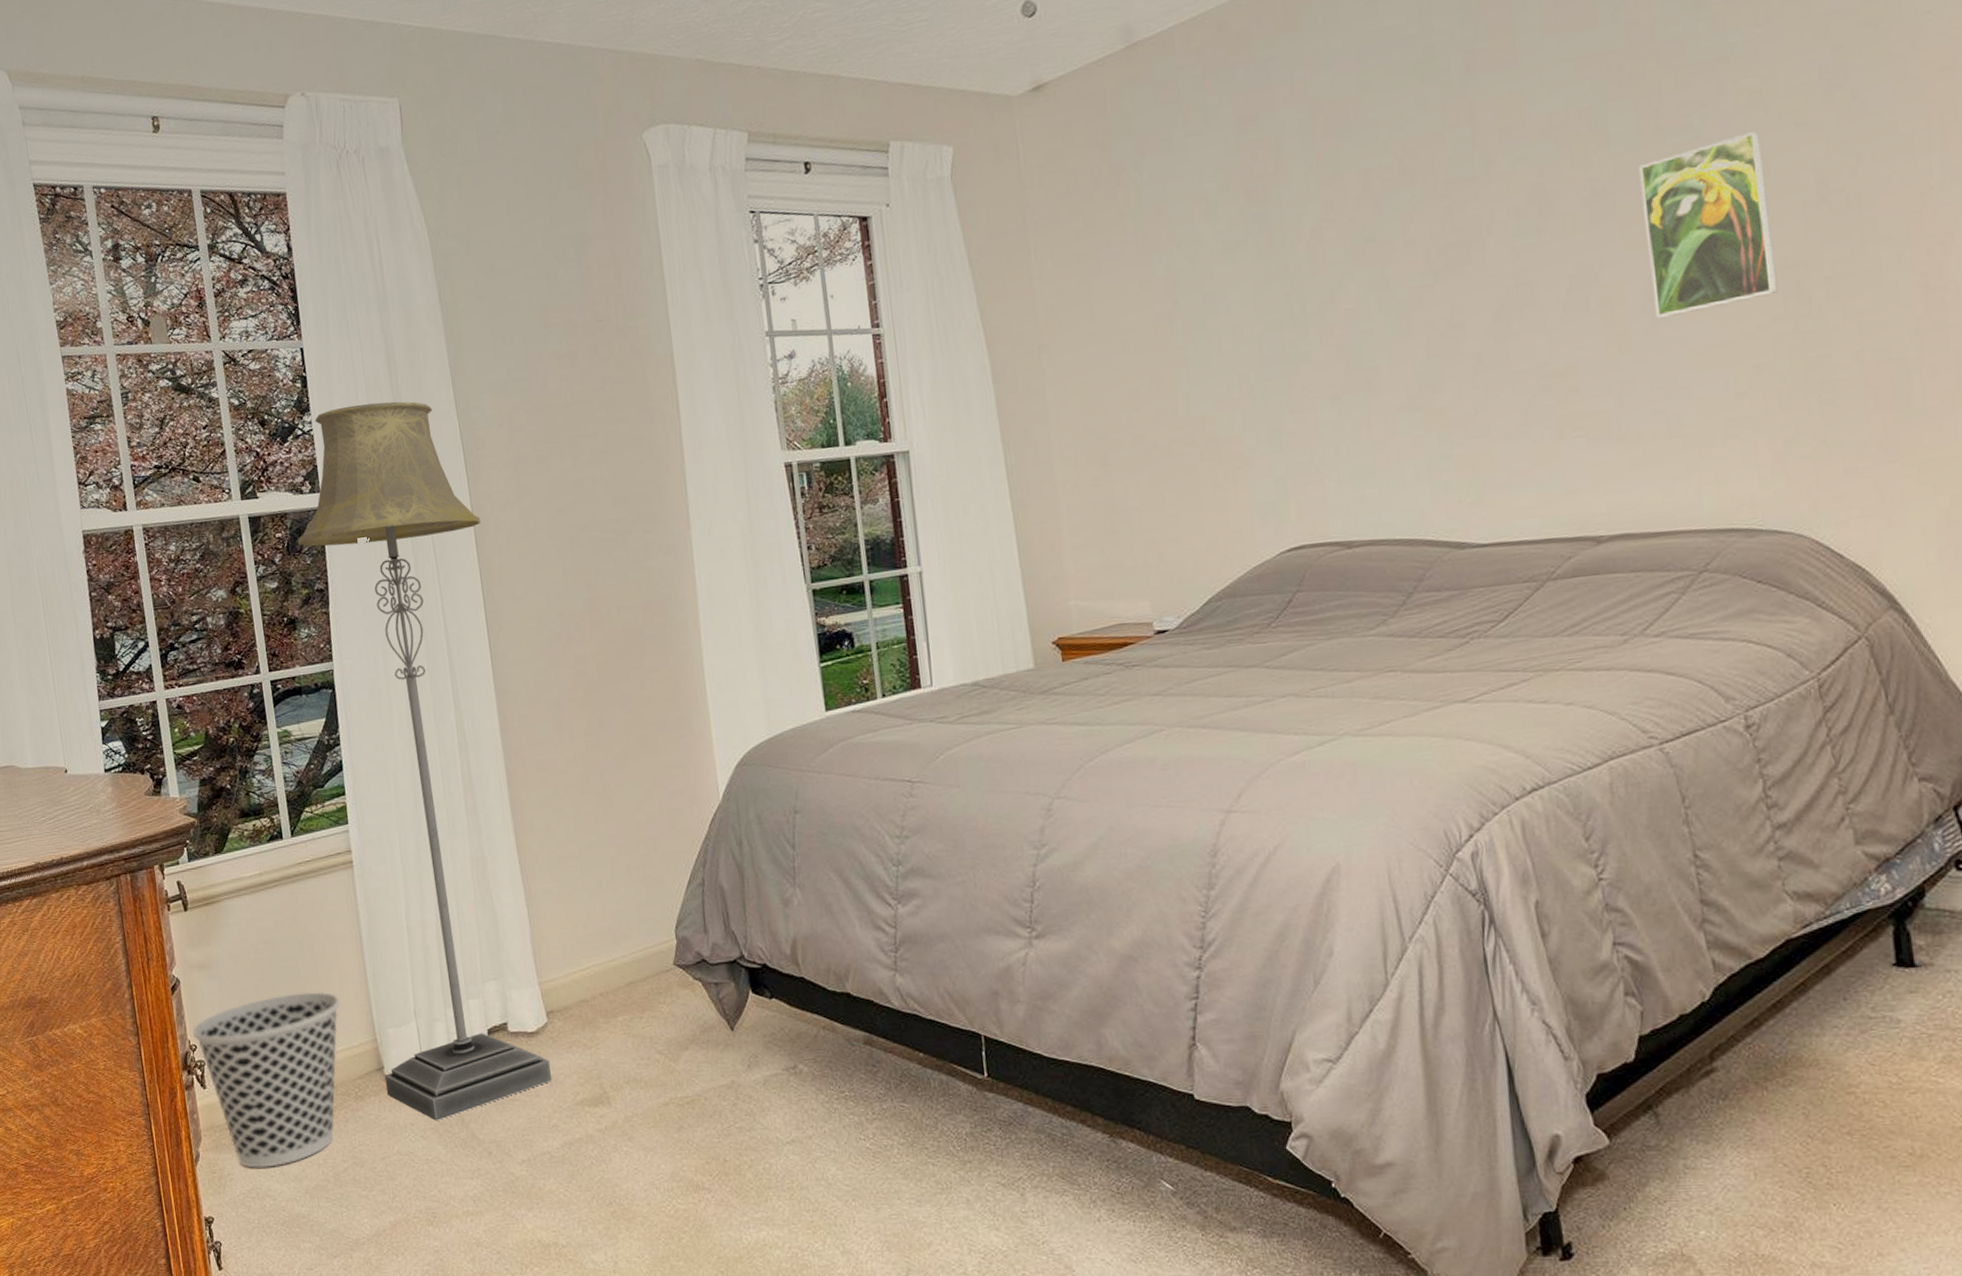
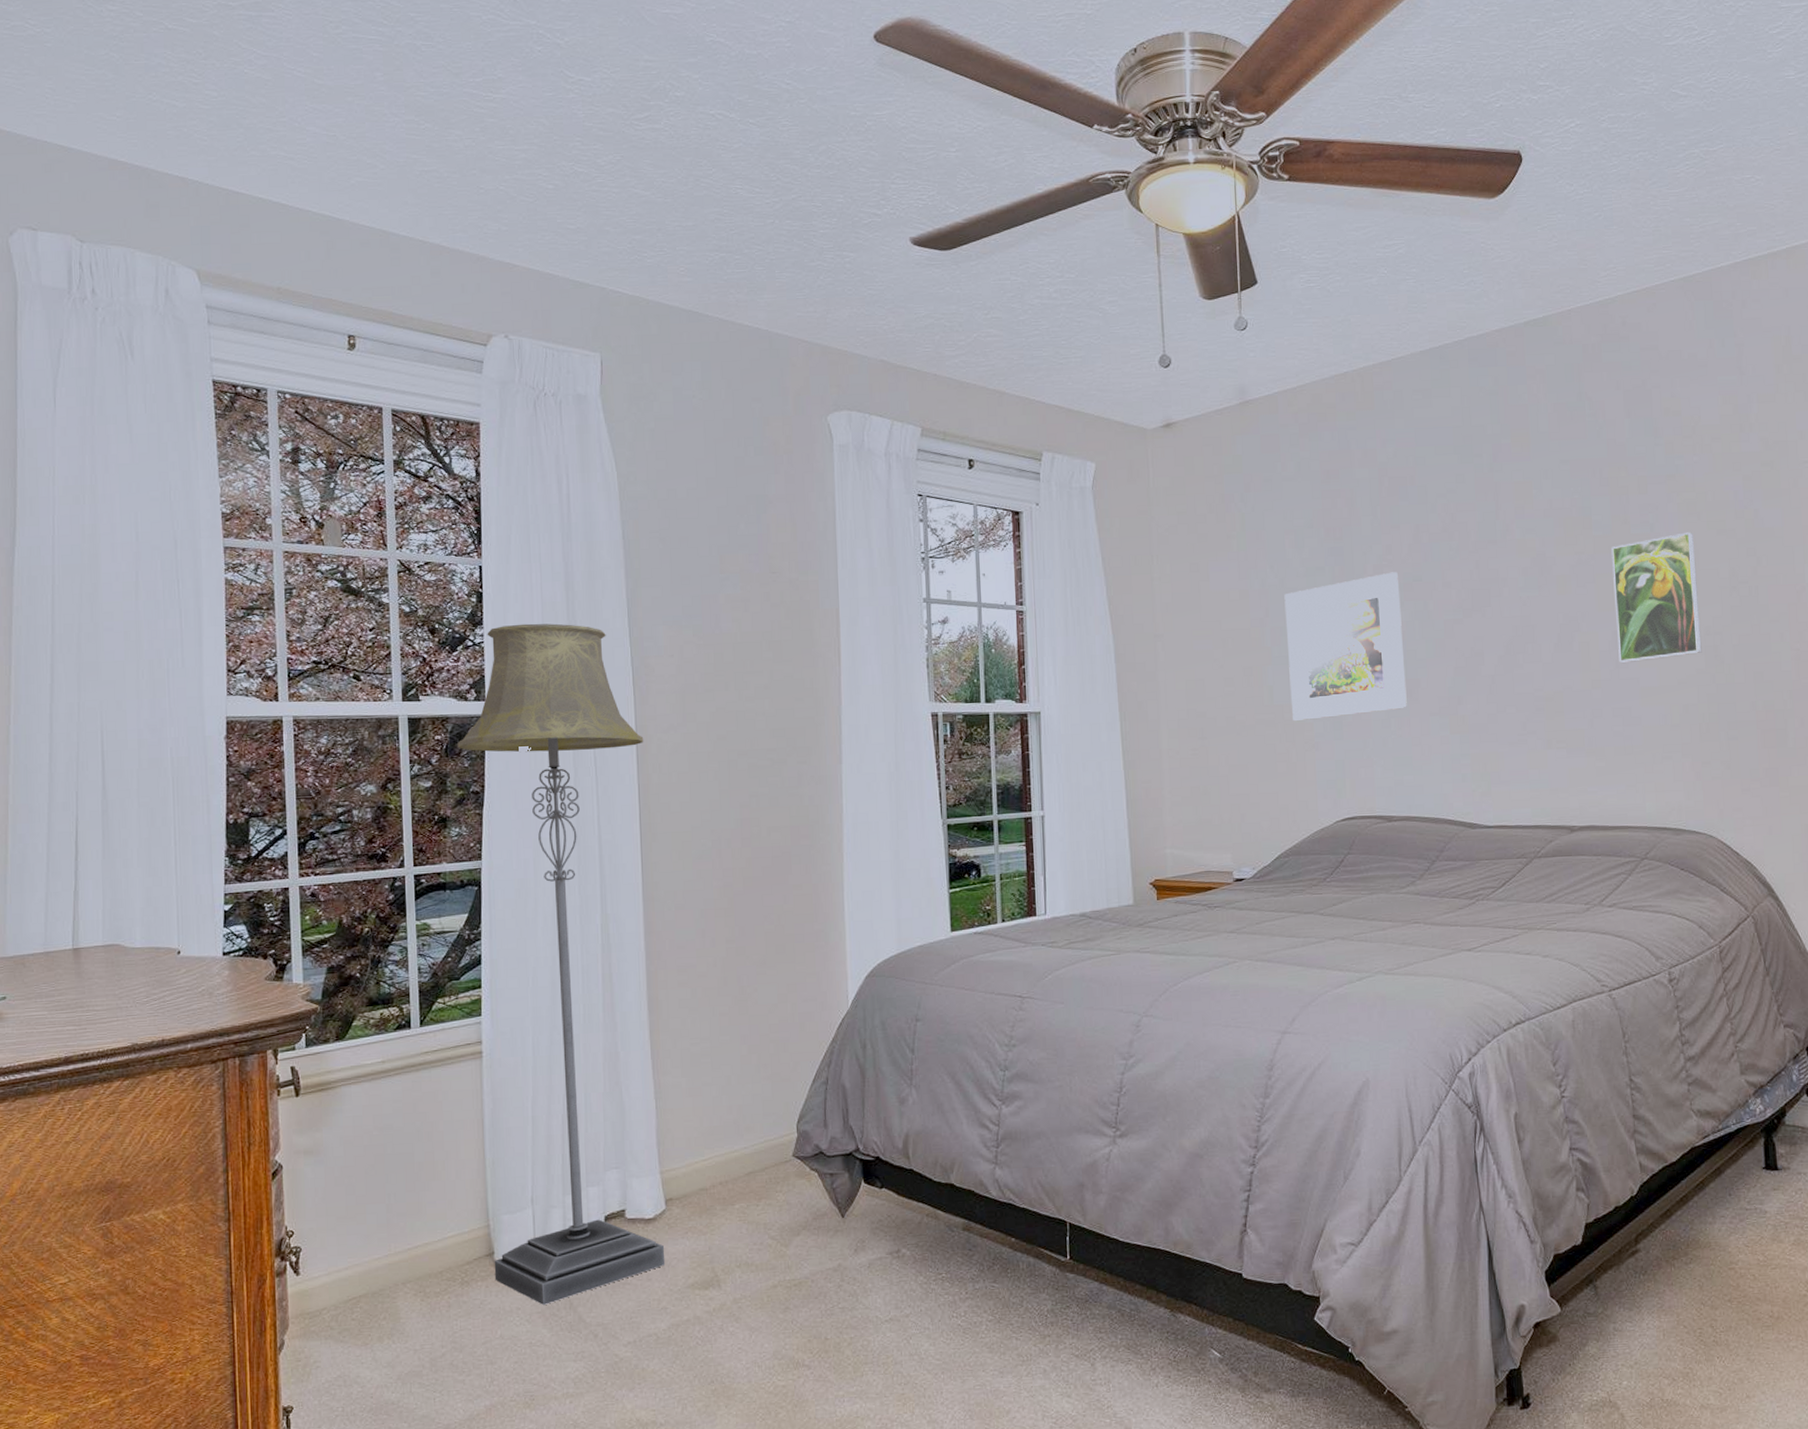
wastebasket: present [192,991,340,1168] -> none [291,1178,455,1355]
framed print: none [1196,234,1365,435] -> present [1284,572,1407,722]

